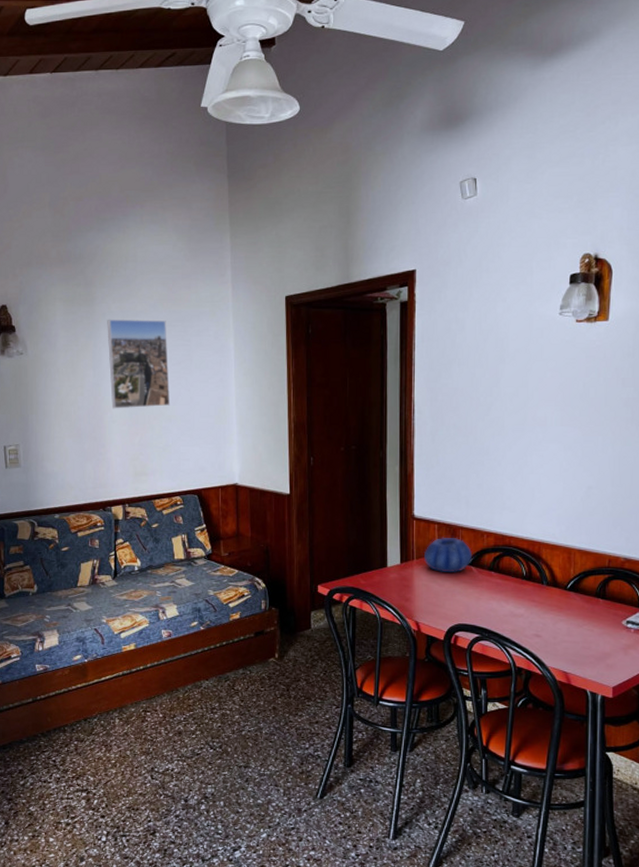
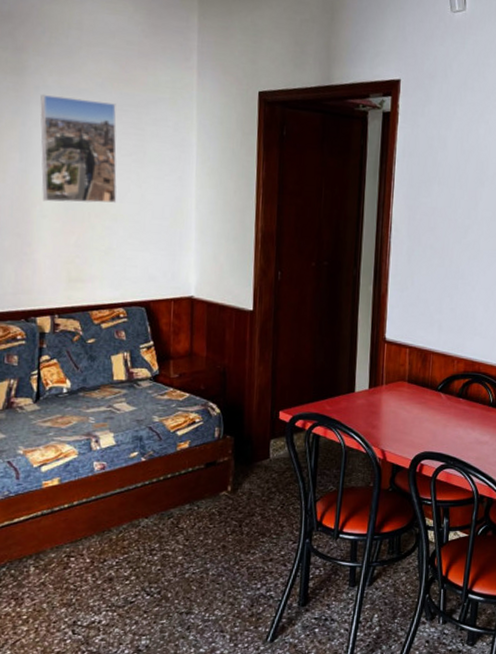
decorative bowl: present [424,537,472,574] -> none [394,361,442,400]

